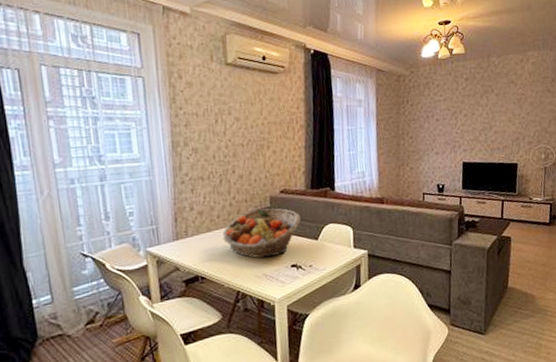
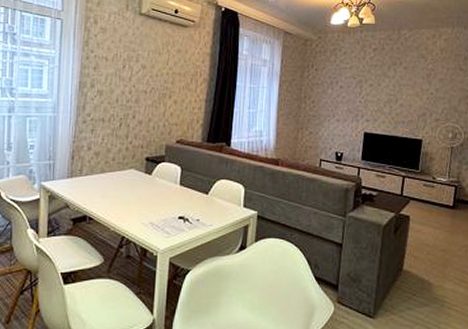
fruit basket: present [222,208,301,259] -> none [115,156,193,206]

